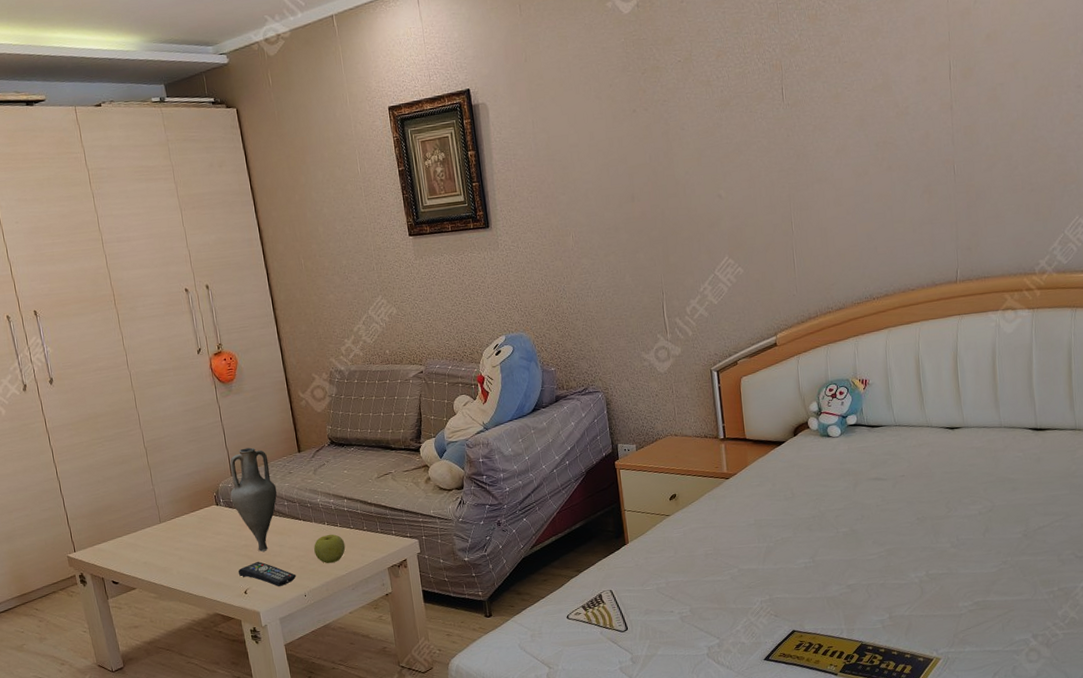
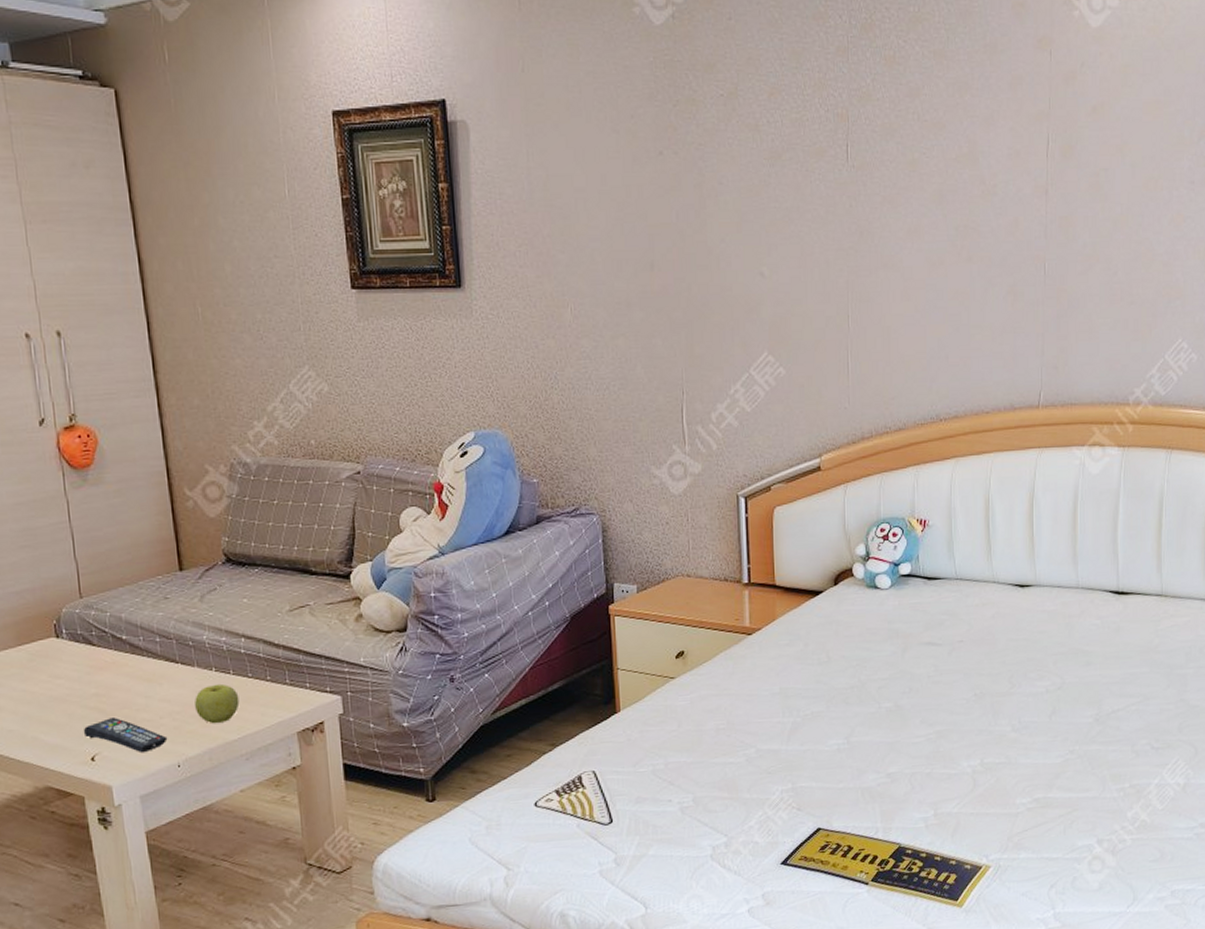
vase: present [229,447,277,552] -> none [77,560,146,704]

